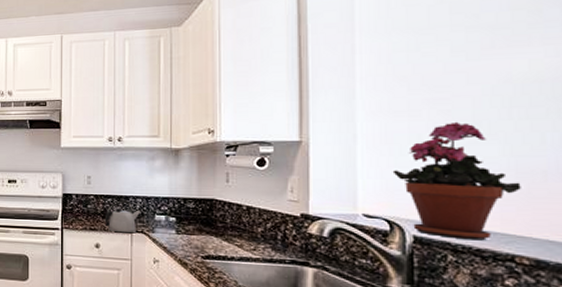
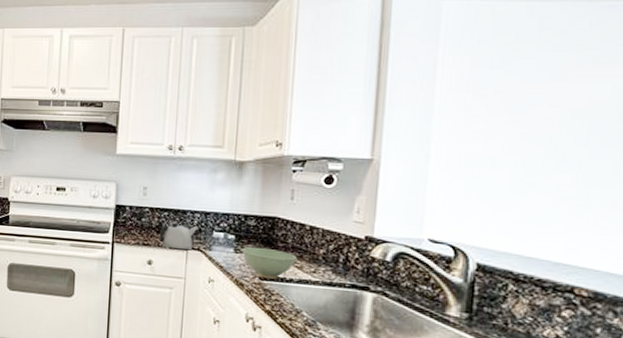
bowl: none [183,228,236,258] -> present [242,247,296,279]
potted plant: present [392,121,521,241] -> none [462,145,589,271]

